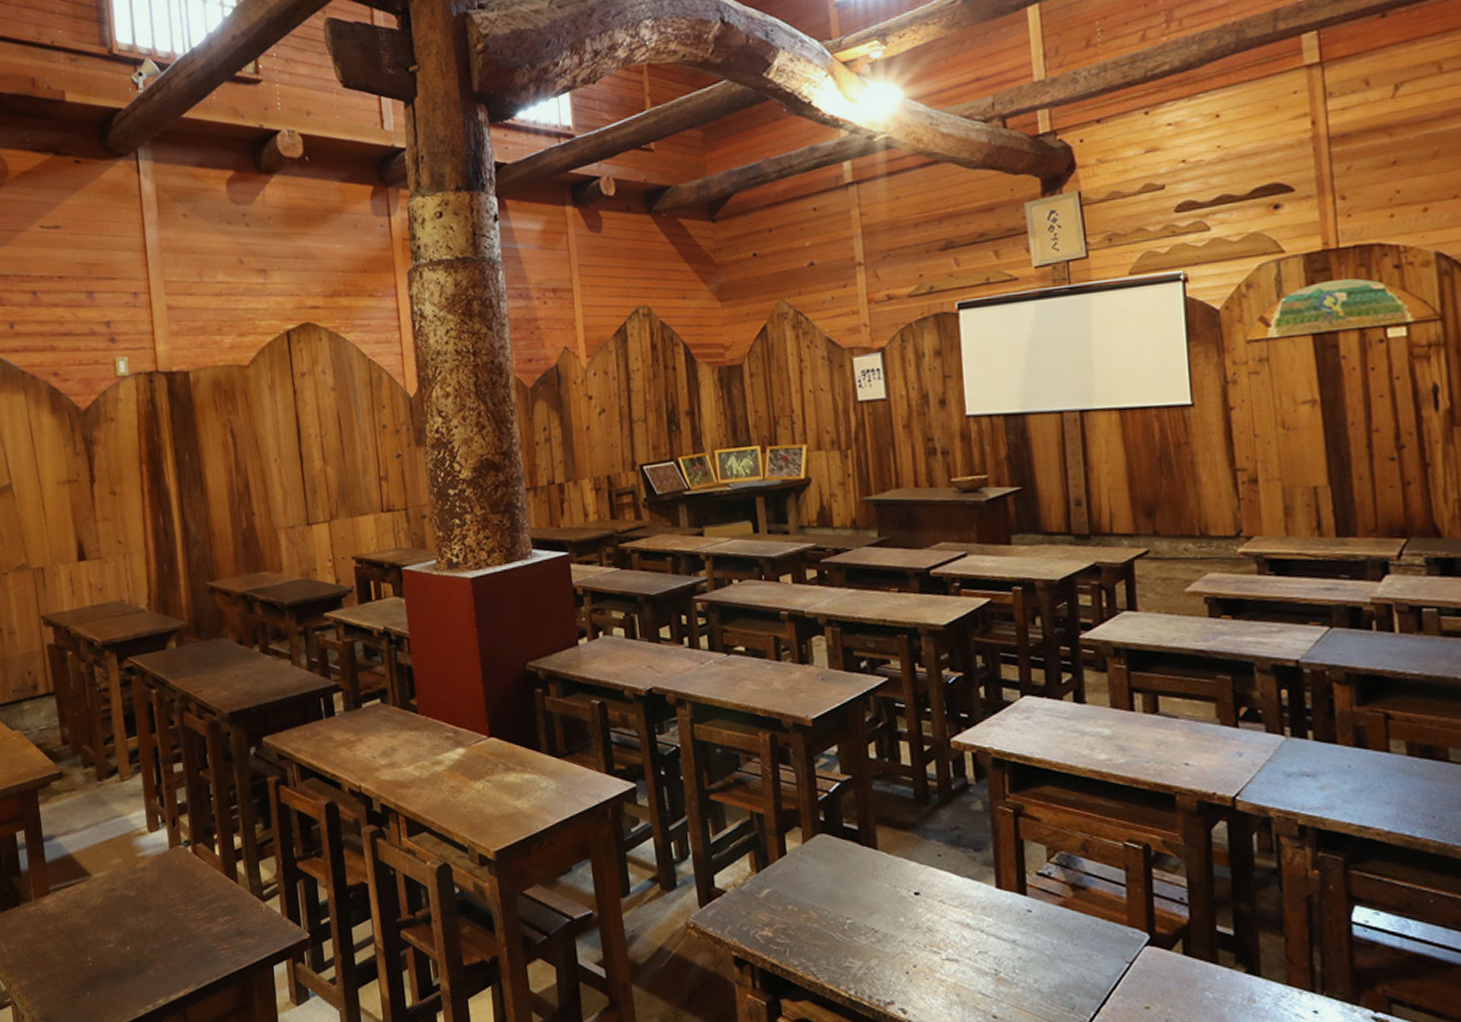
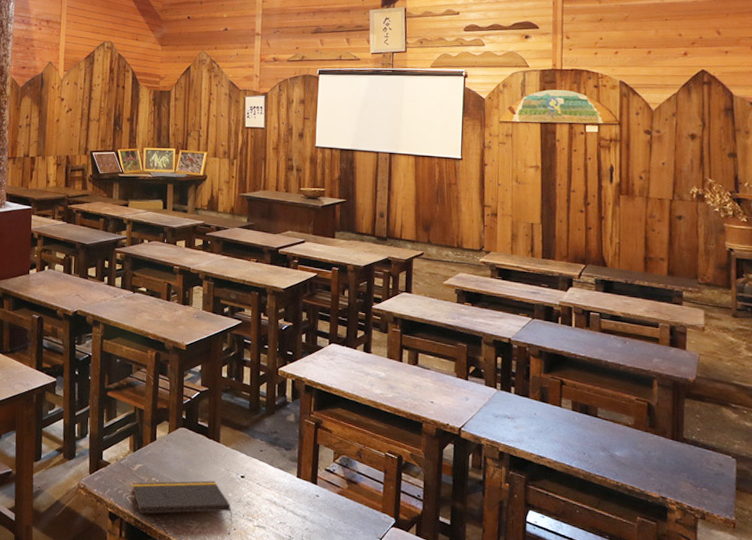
notepad: none [760,903,911,959] -> present [132,480,233,524]

